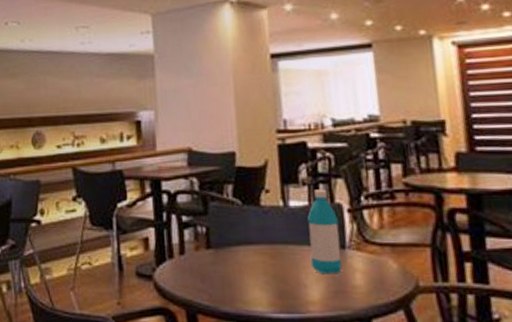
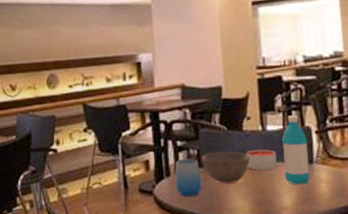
cup: none [179,237,212,284] -> present [174,158,202,197]
bowl: none [211,230,269,269] -> present [202,151,250,184]
candle: none [264,229,302,255] -> present [246,149,277,170]

